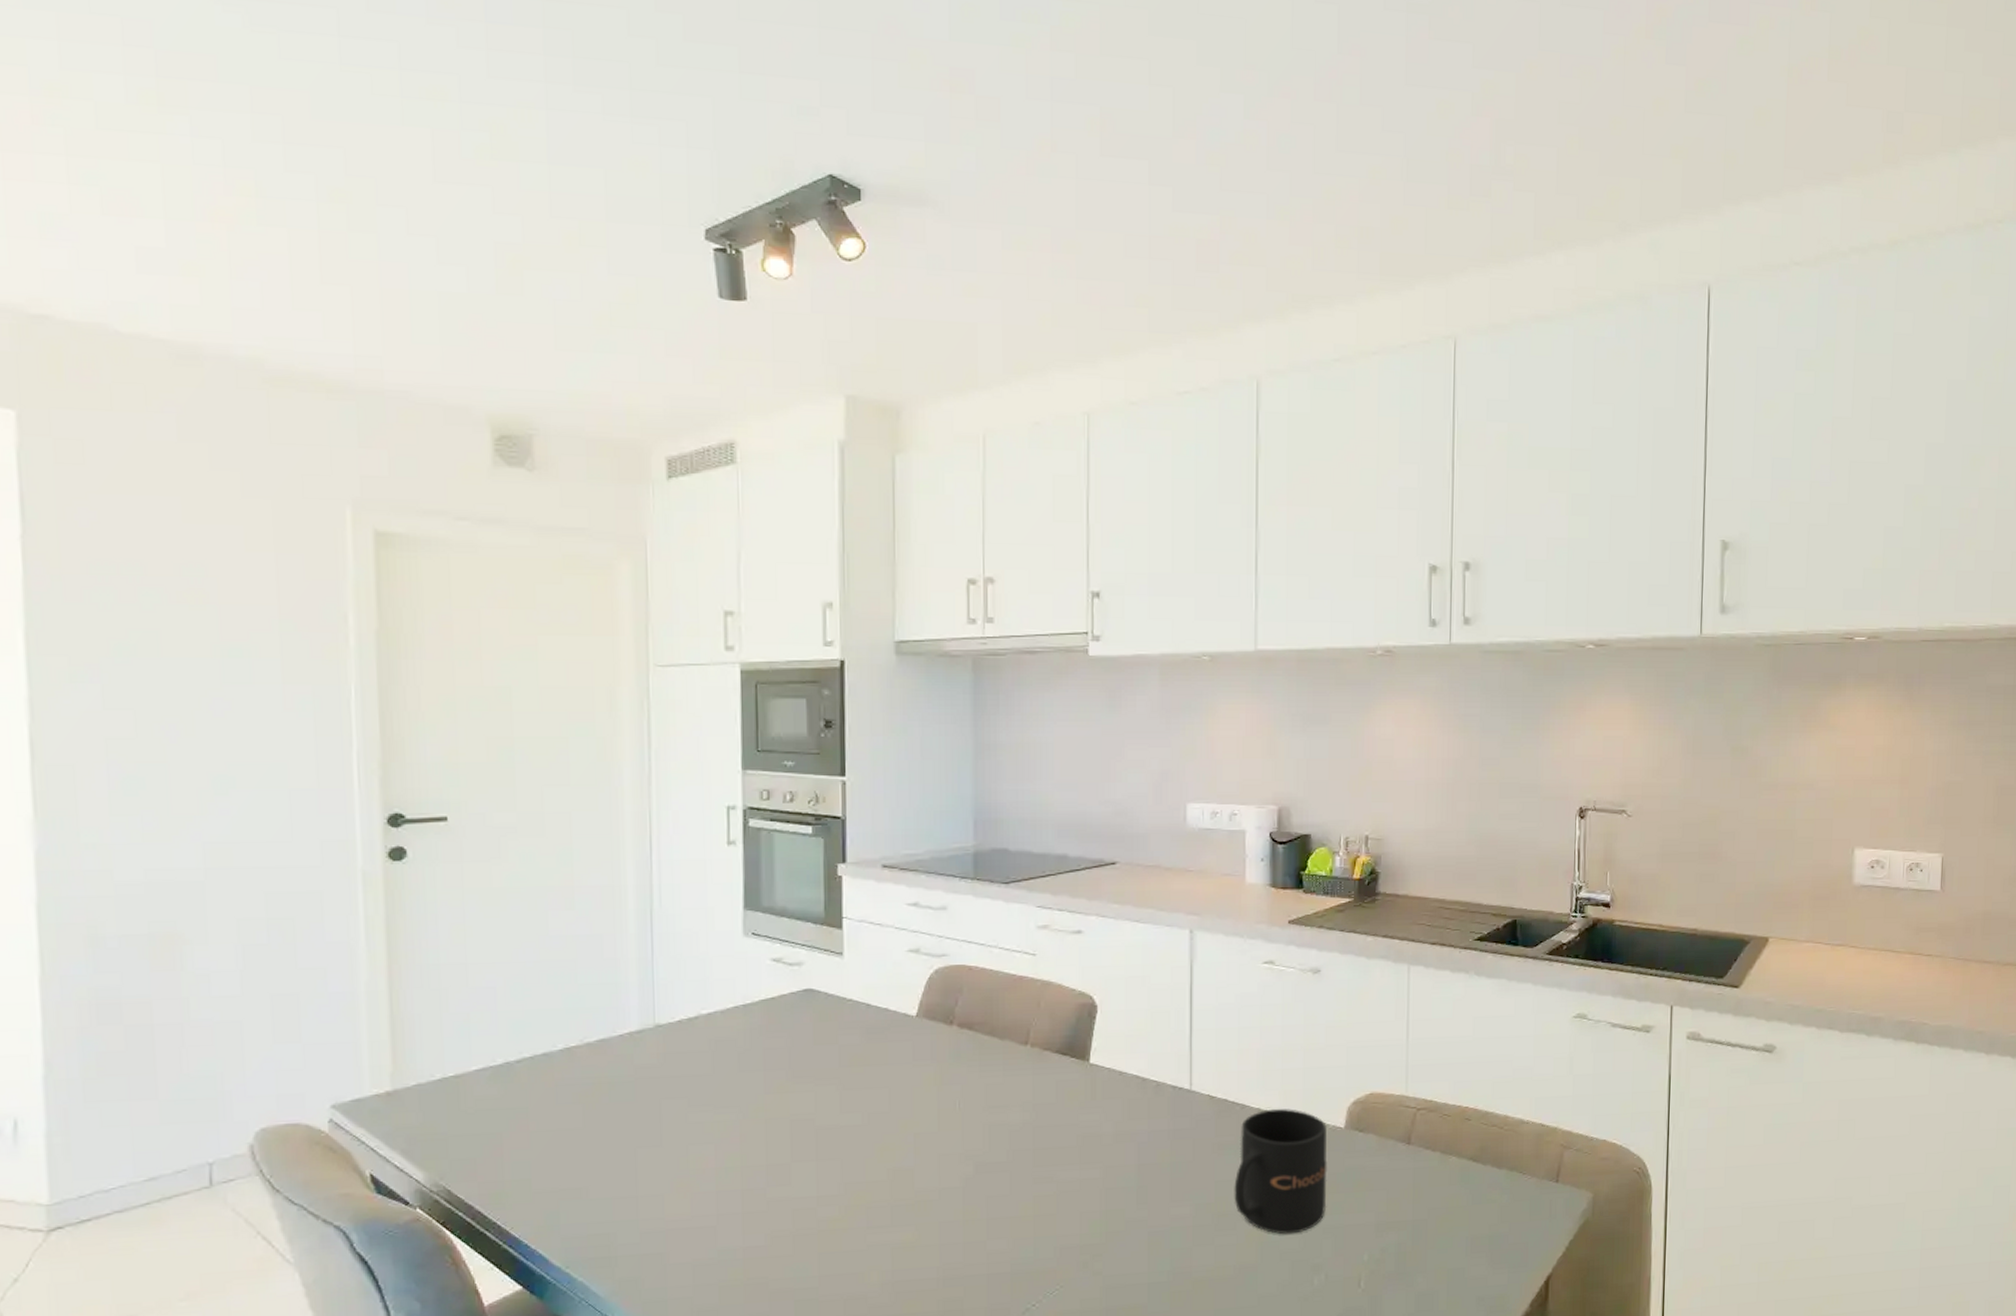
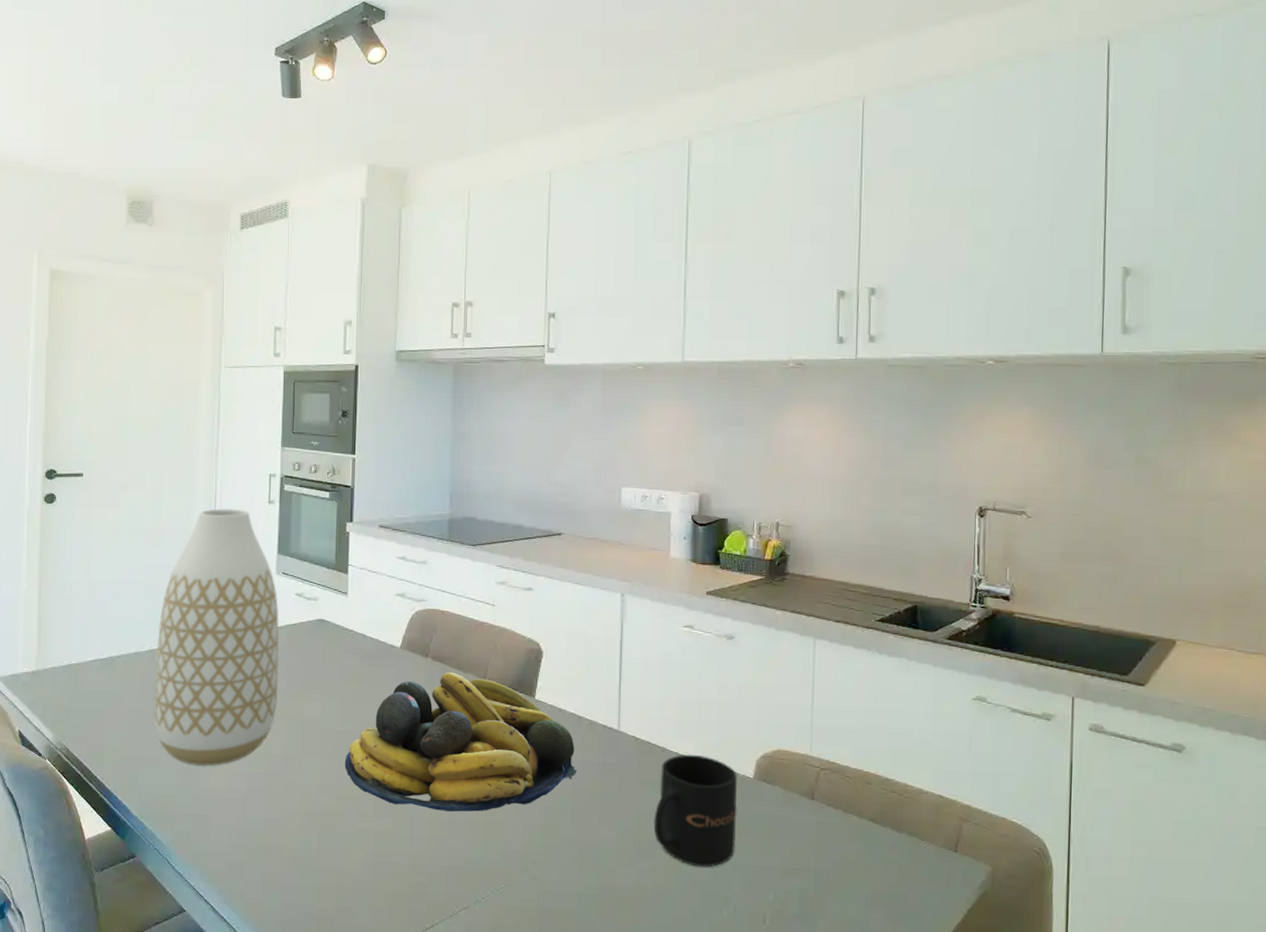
vase: none [575,854,755,1191] -> present [154,508,279,766]
fruit bowl: none [850,1040,1143,1210] -> present [345,671,578,812]

